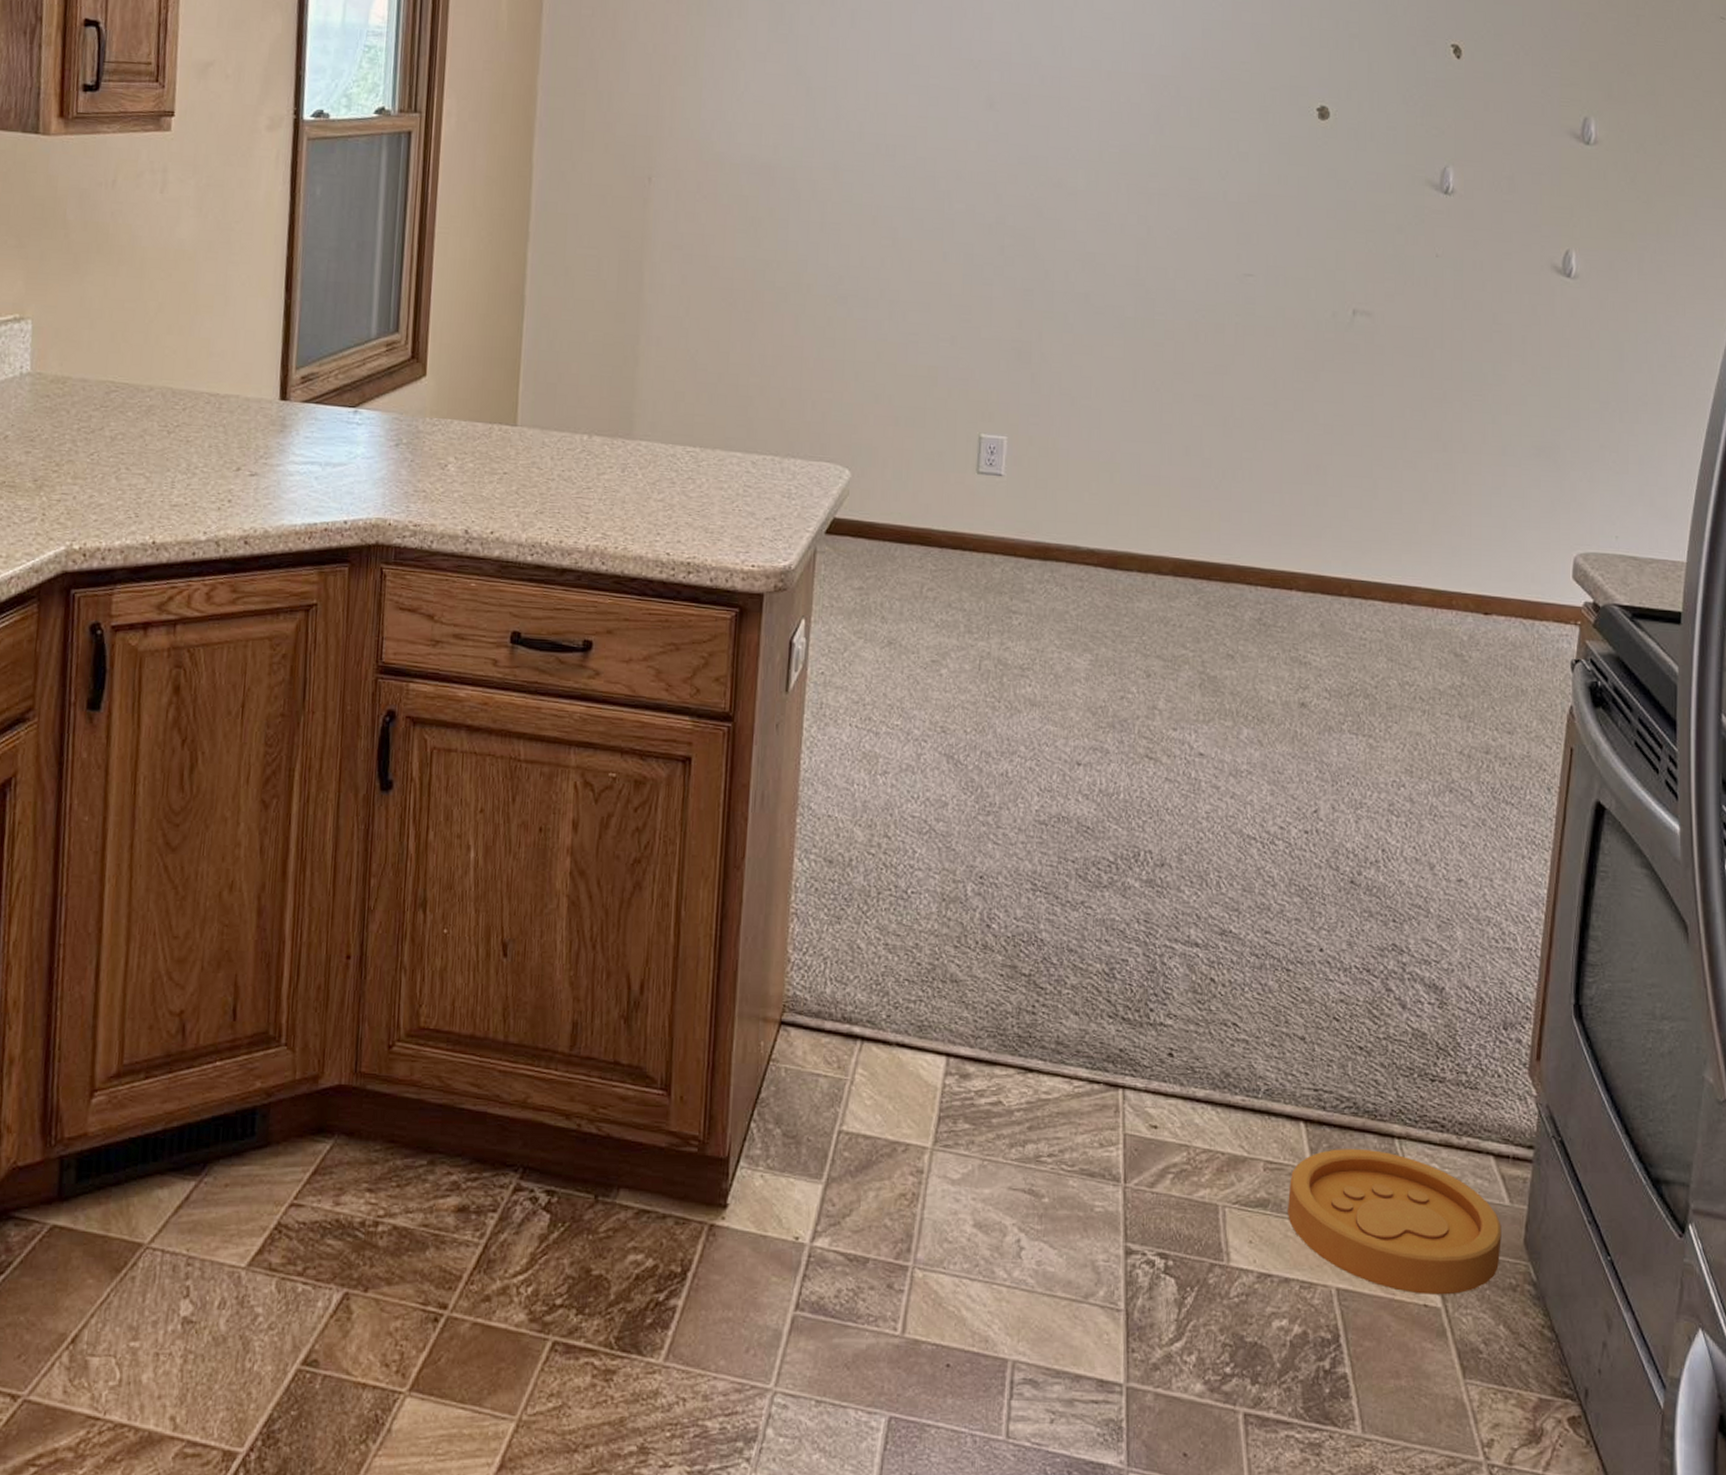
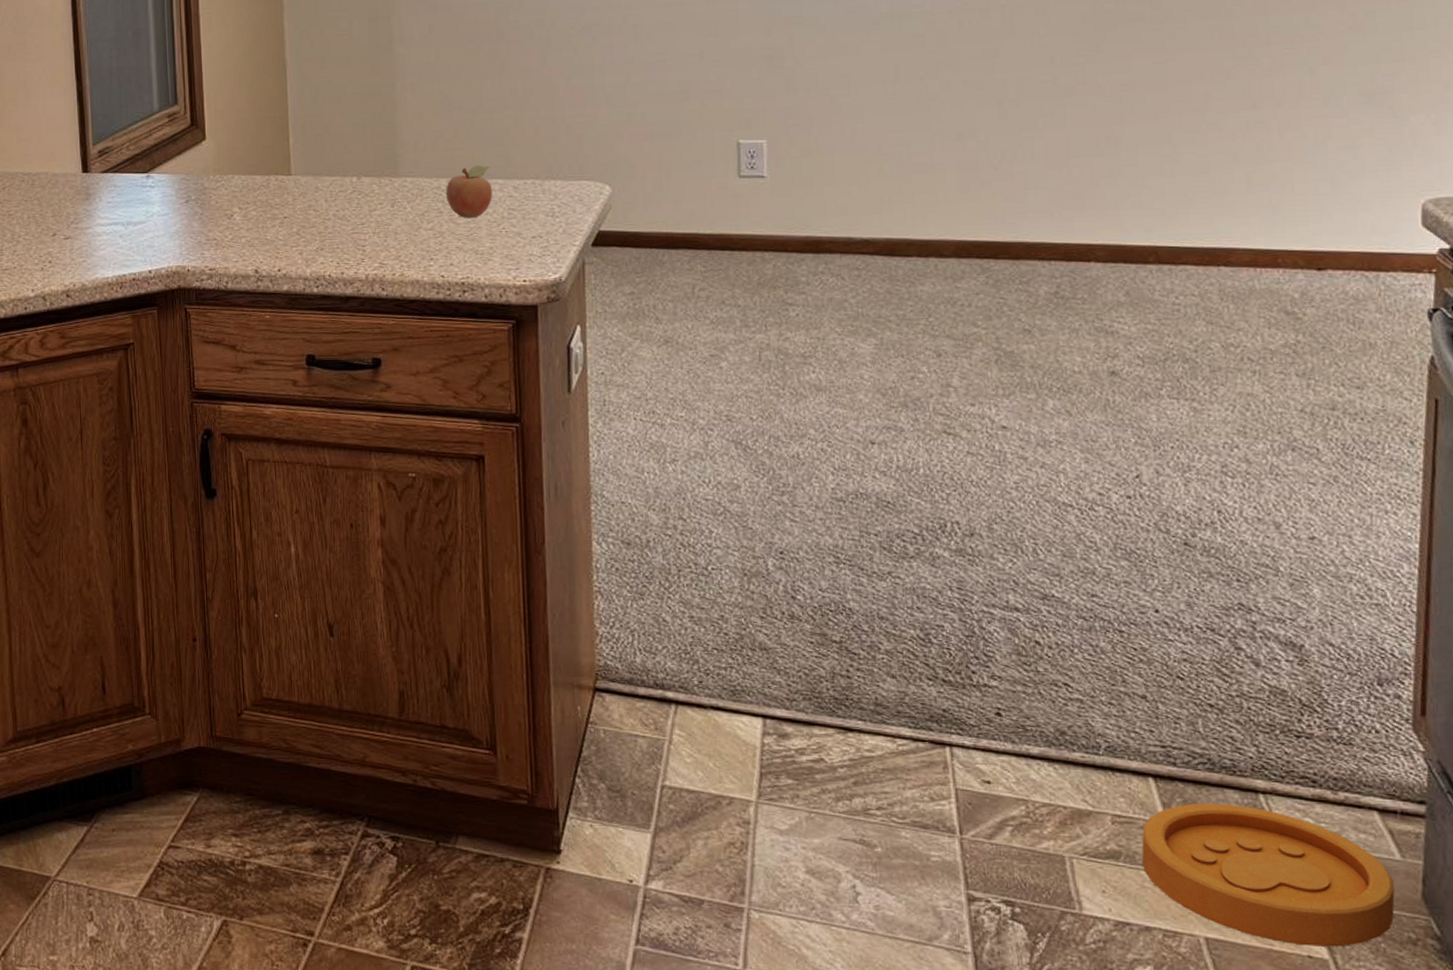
fruit: none [681,434,730,492] -> present [446,164,493,217]

